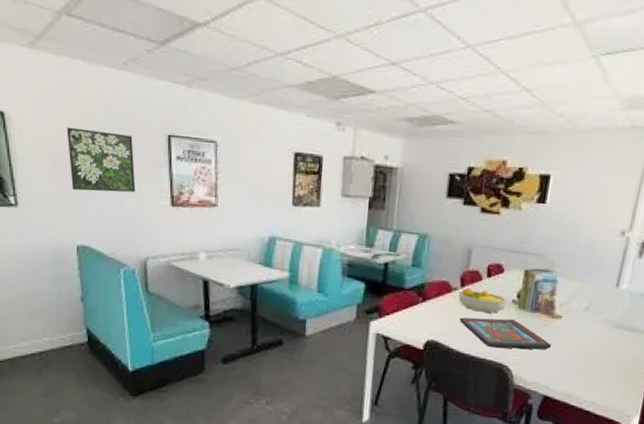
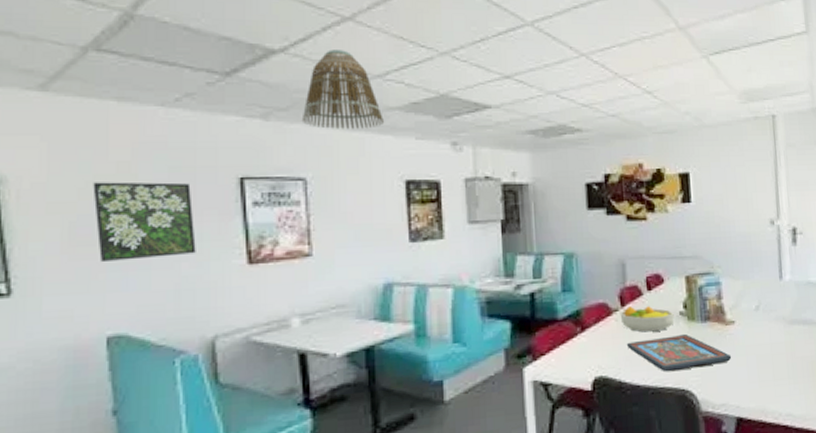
lamp shade: none [216,26,282,103] -> present [301,50,384,129]

